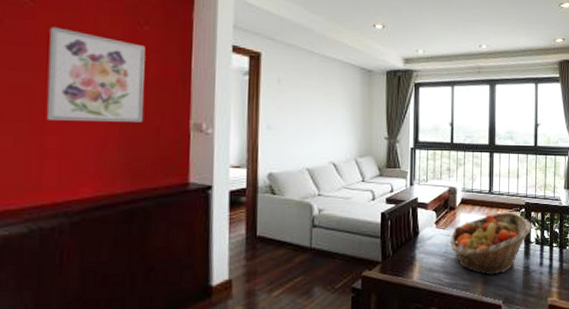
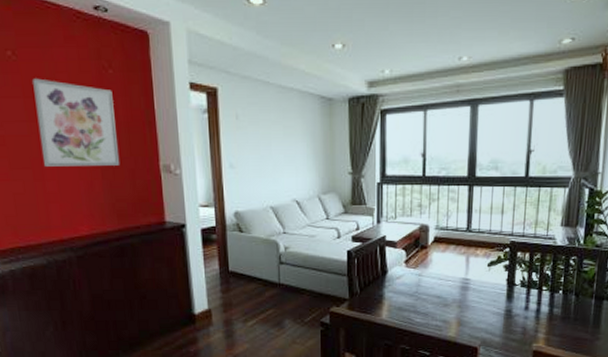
fruit basket: present [450,212,531,276] -> none [421,252,517,318]

